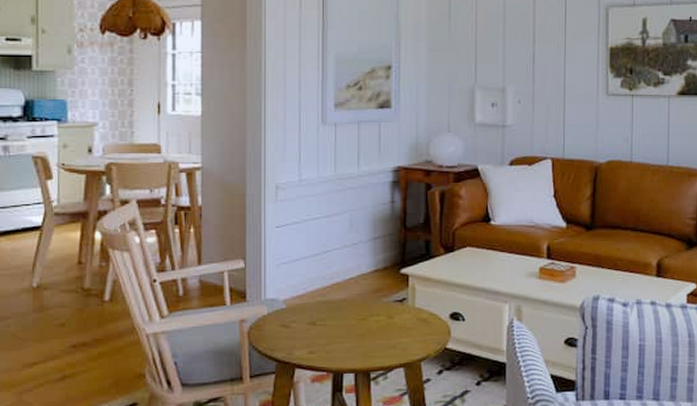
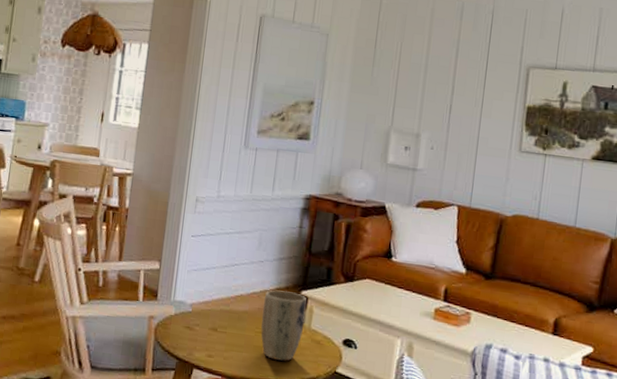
plant pot: none [362,272,408,346] -> present [261,290,307,361]

